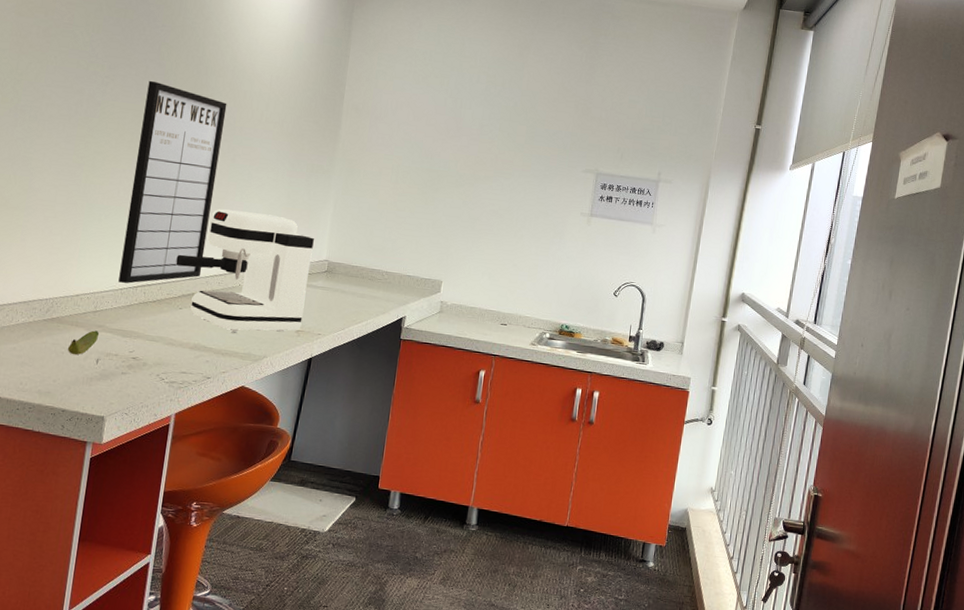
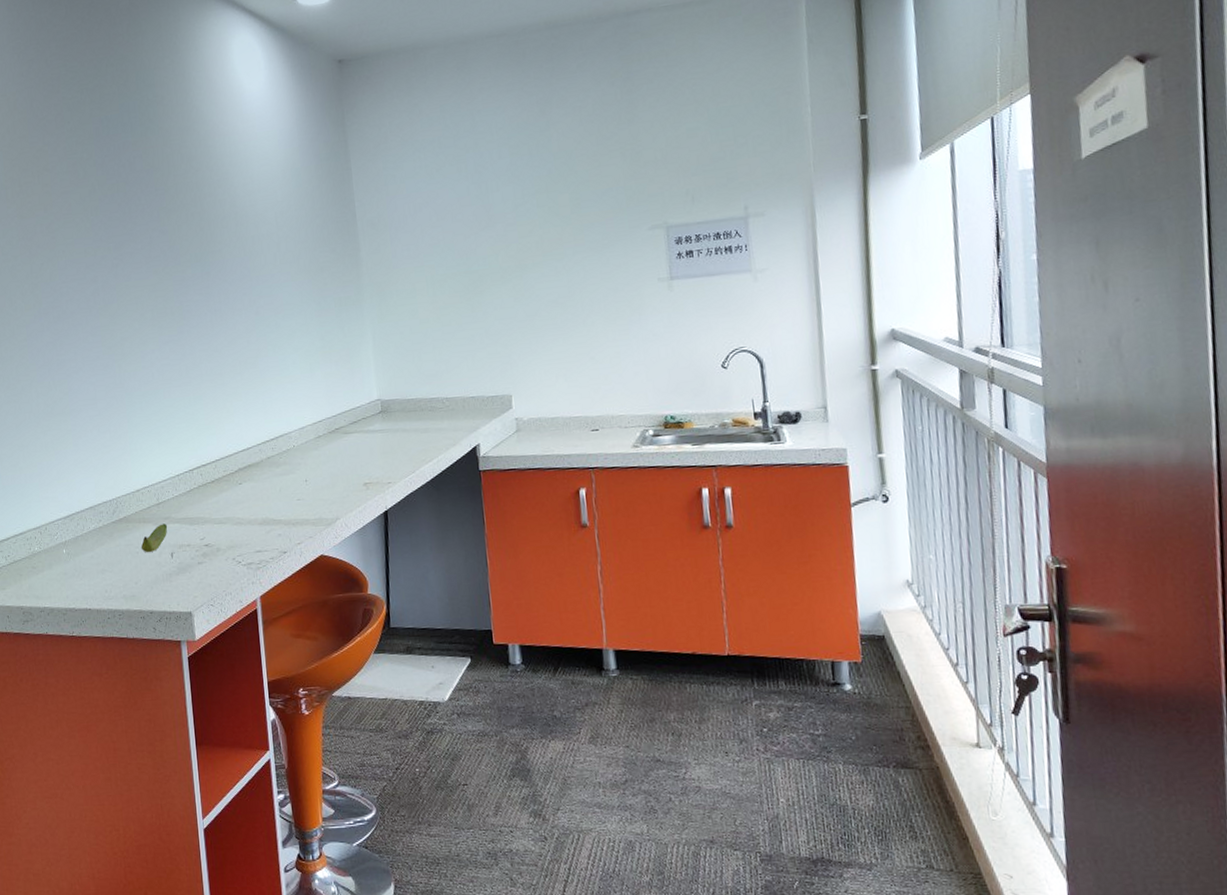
writing board: present [118,80,227,284] -> none [156,250,252,469]
coffee maker: present [176,209,314,332] -> none [224,362,368,498]

